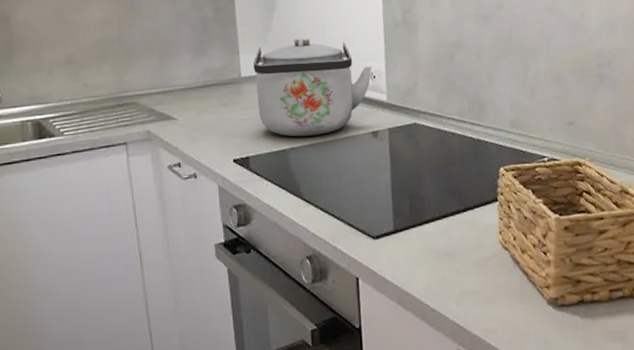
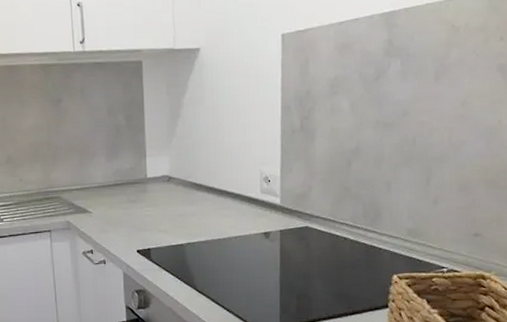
kettle: present [253,38,372,137] -> none [157,143,267,233]

